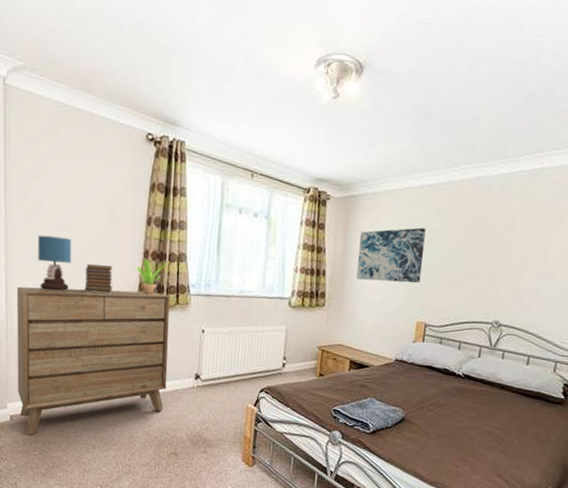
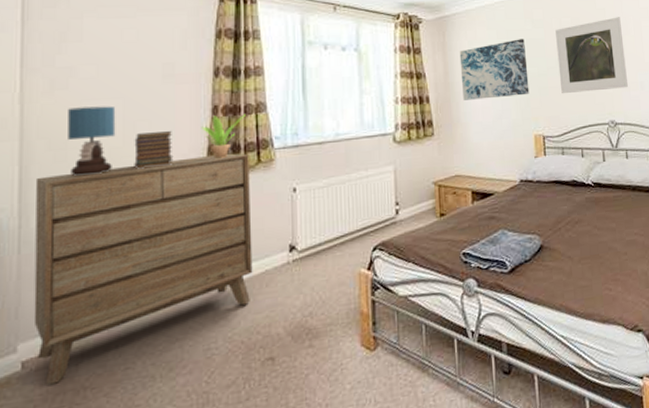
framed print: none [452,218,532,292] -> present [555,17,628,94]

